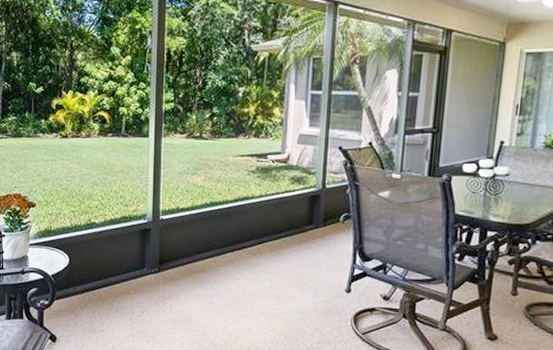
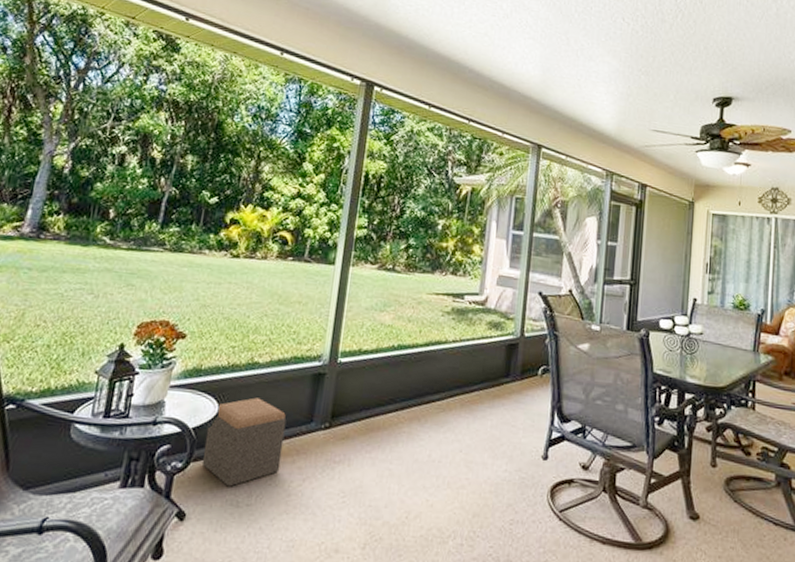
footstool: none [62,250,123,318] -> present [201,397,287,487]

